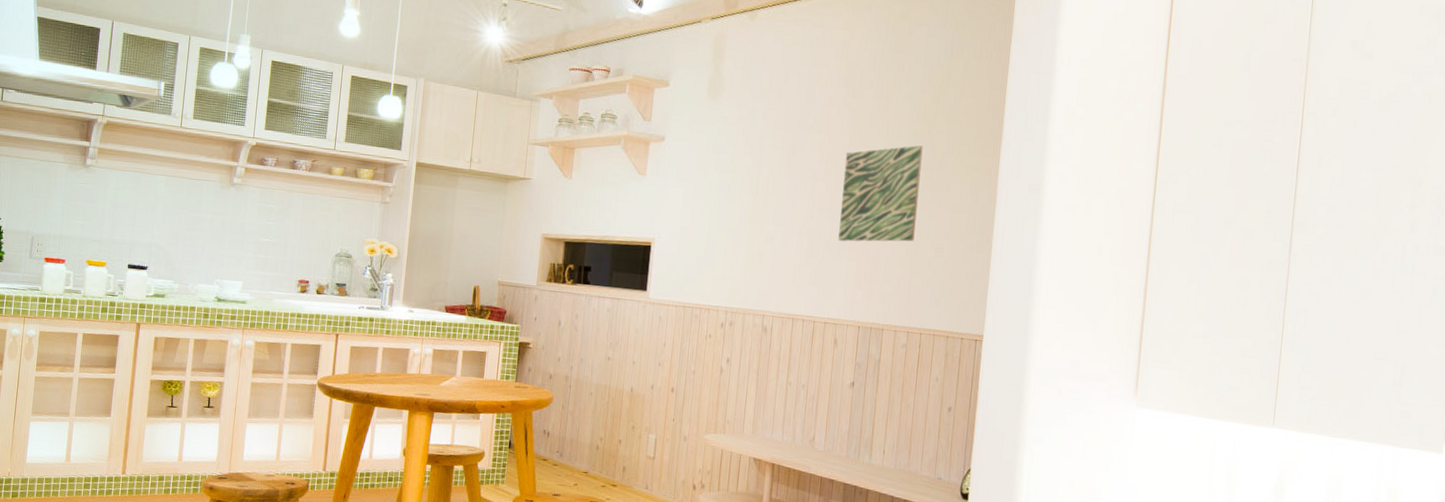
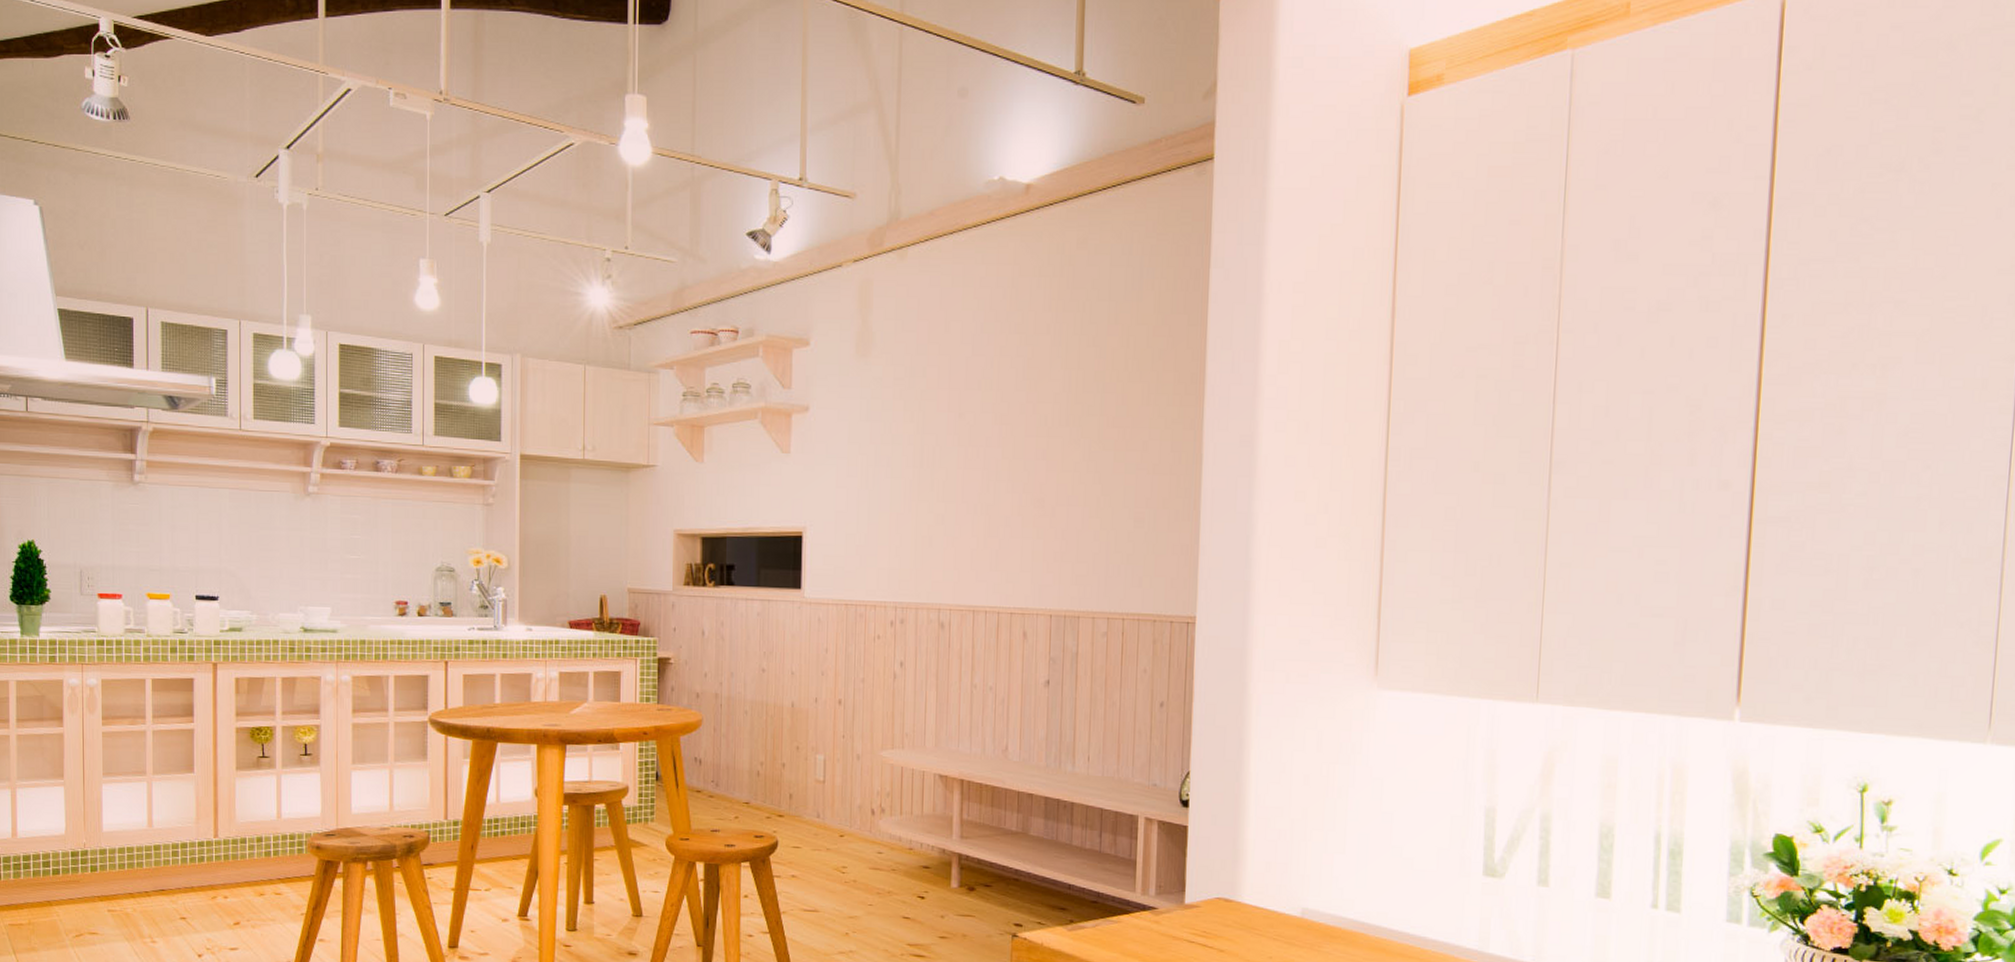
wall art: present [838,145,923,242] -> none [1020,398,1113,517]

